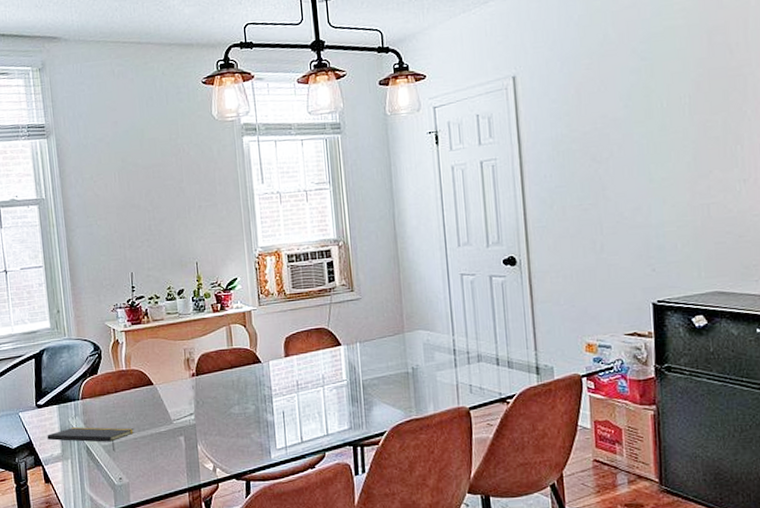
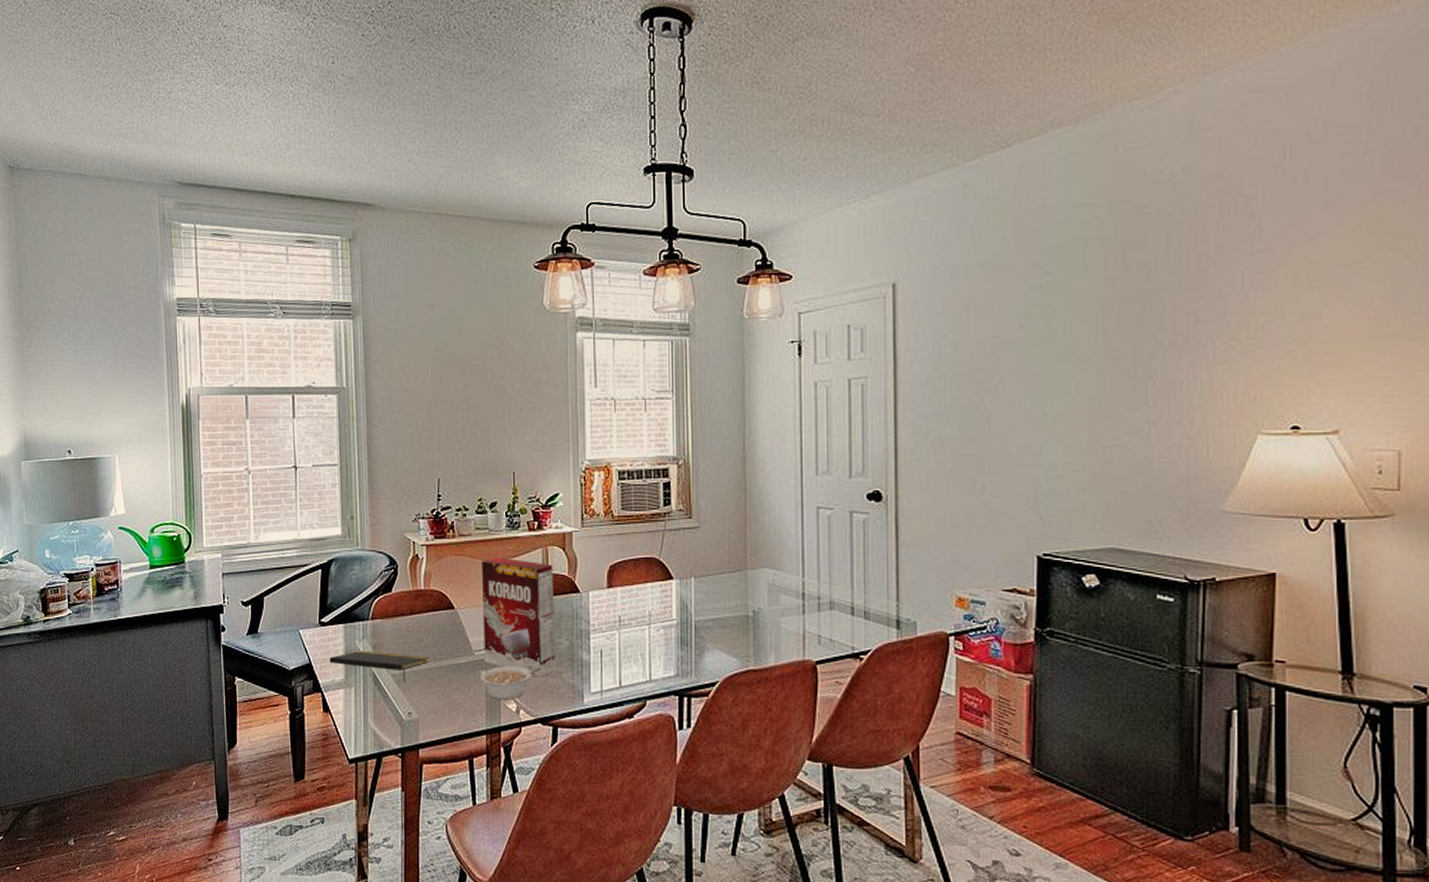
cereal box: none [174,336,244,439] -> present [482,556,555,677]
legume: none [180,430,233,462] -> present [480,665,542,701]

